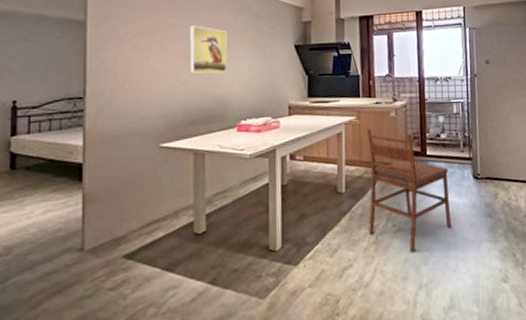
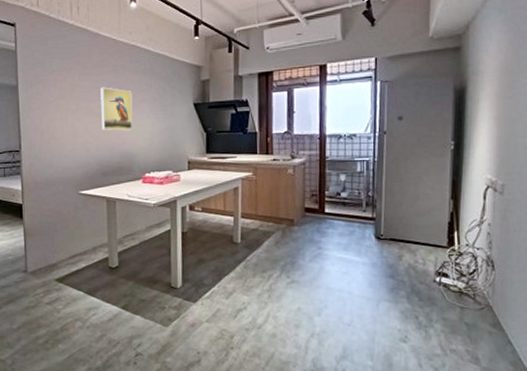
dining chair: present [366,128,452,253] -> none [262,184,349,304]

